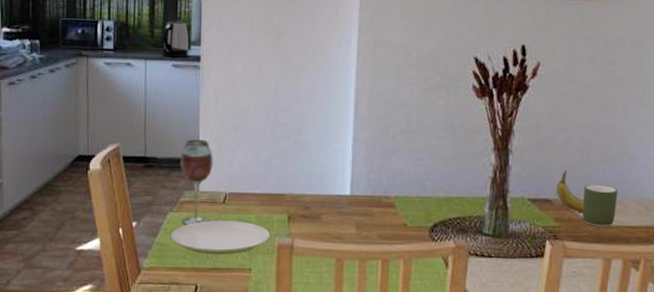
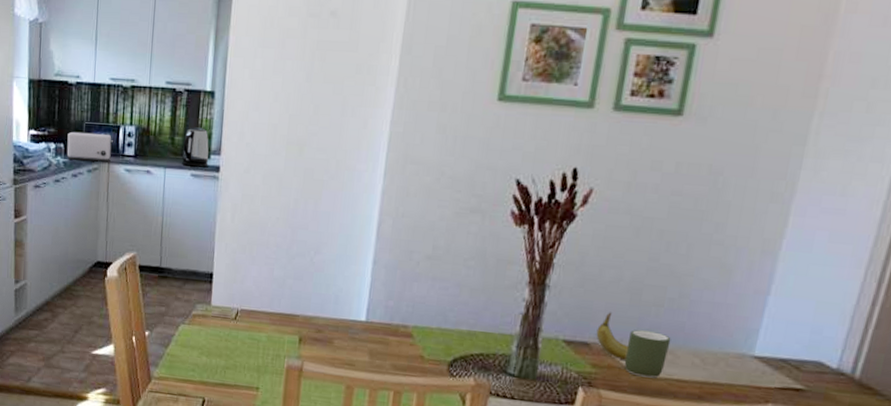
toaster: none [42,27,92,57] -> present [67,131,114,162]
plate: present [171,220,270,254] -> none [181,336,280,371]
wineglass: present [180,139,213,225] -> none [193,252,227,339]

